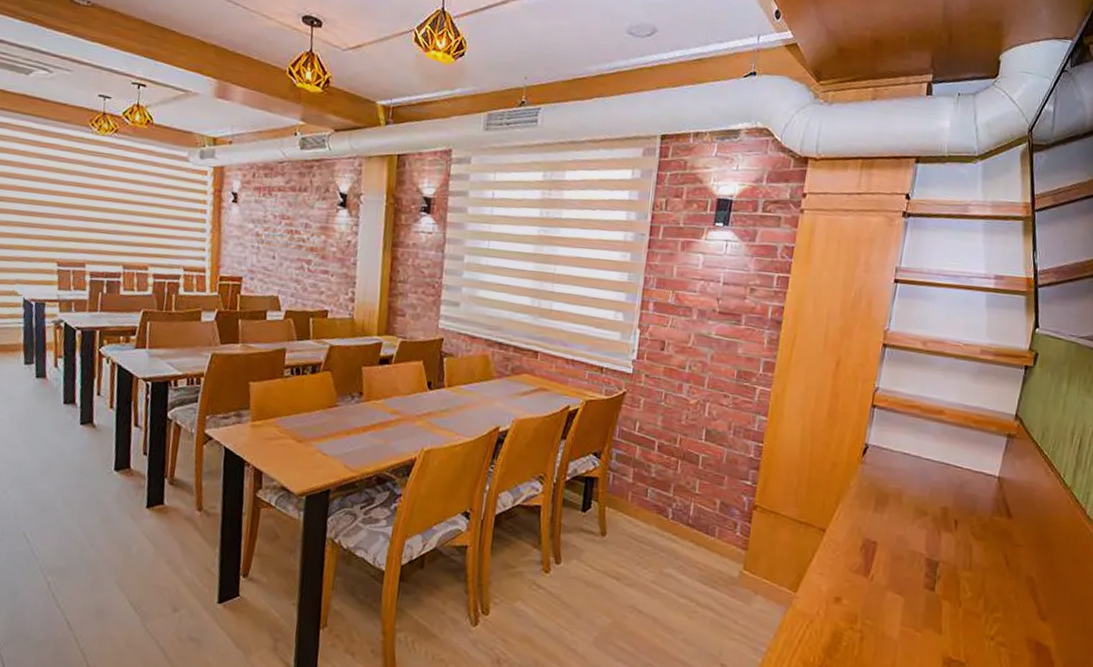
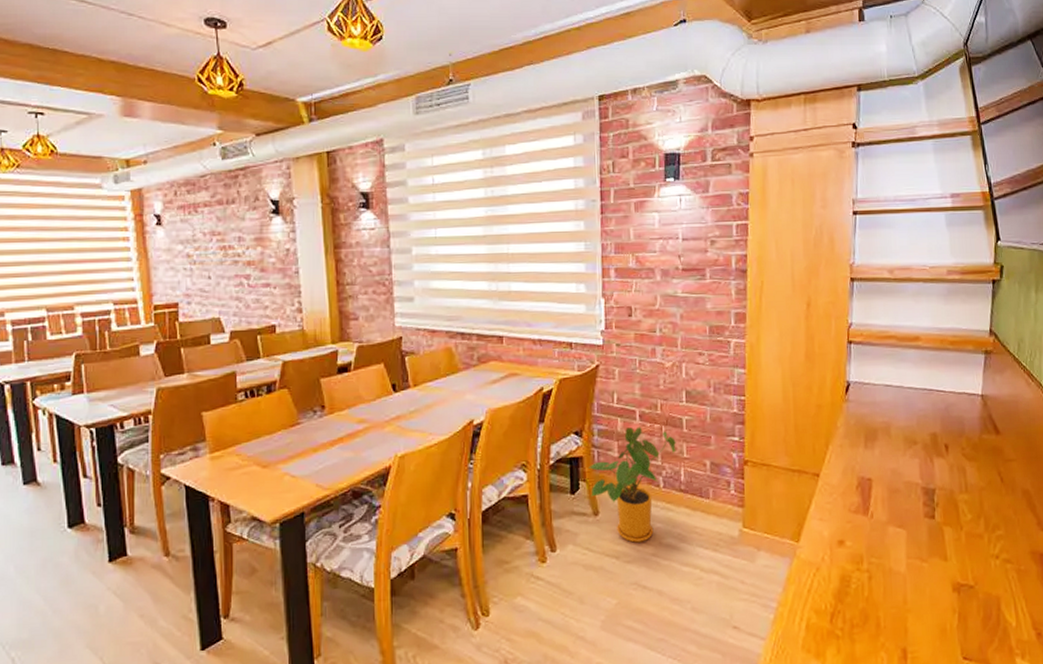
house plant: none [601,456,690,568] -> present [588,427,676,543]

